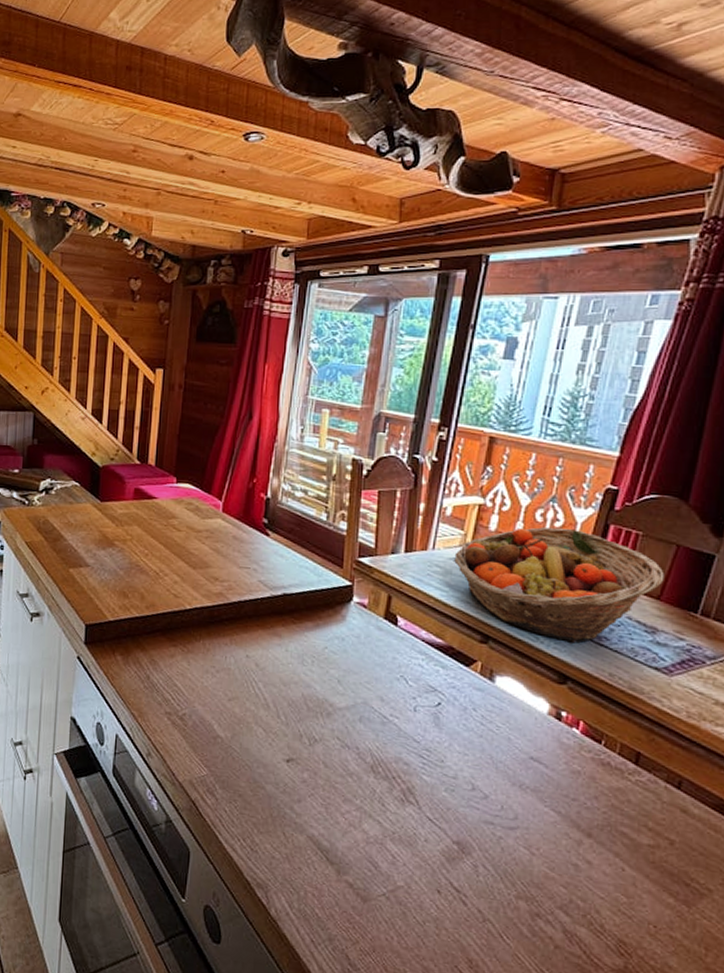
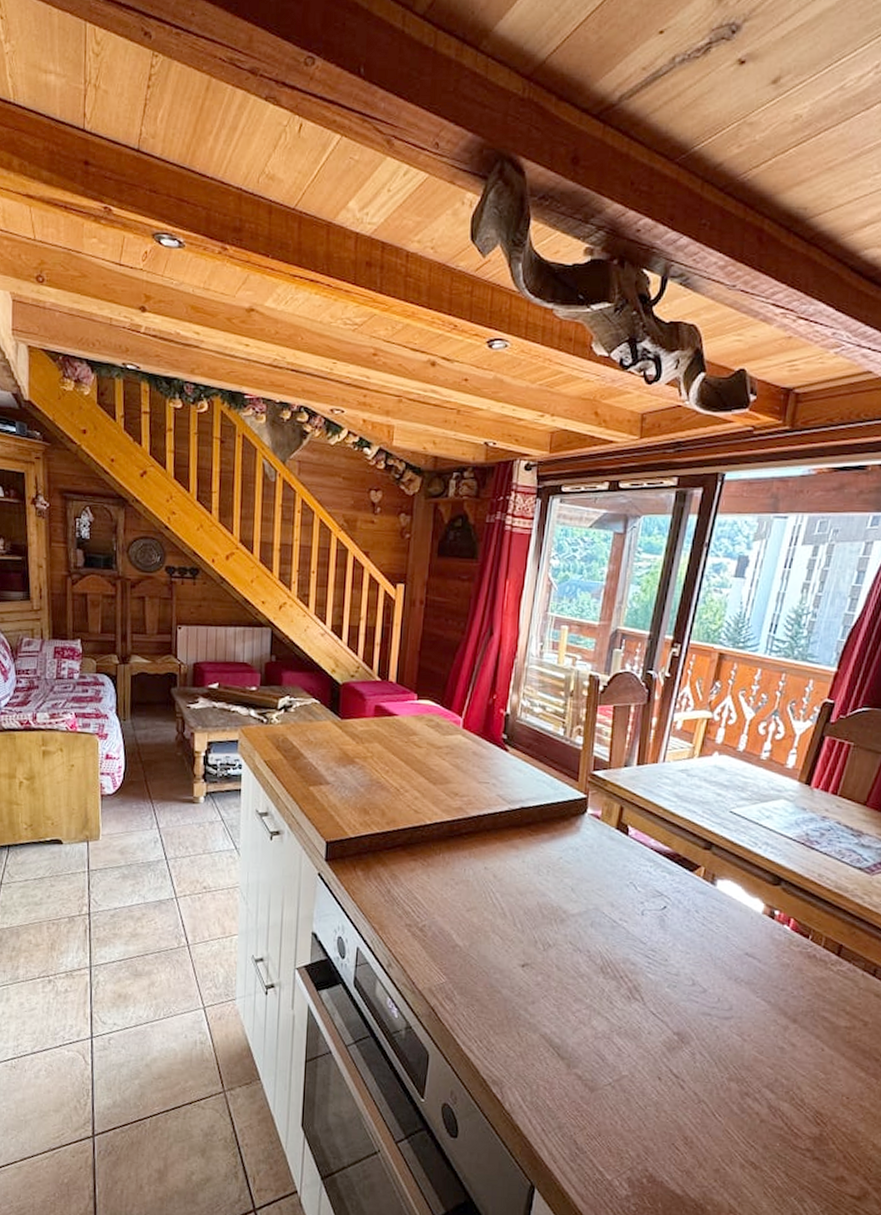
fruit basket: present [454,527,665,643] -> none [682,739,872,848]

